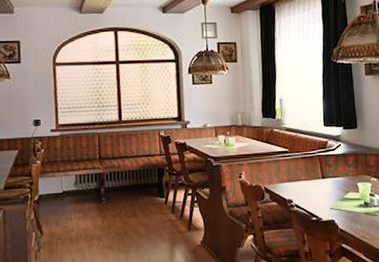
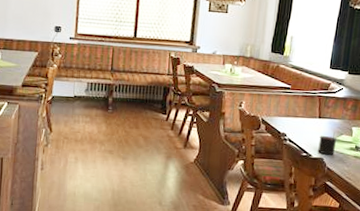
candle: none [326,191,345,216] -> present [318,132,337,155]

